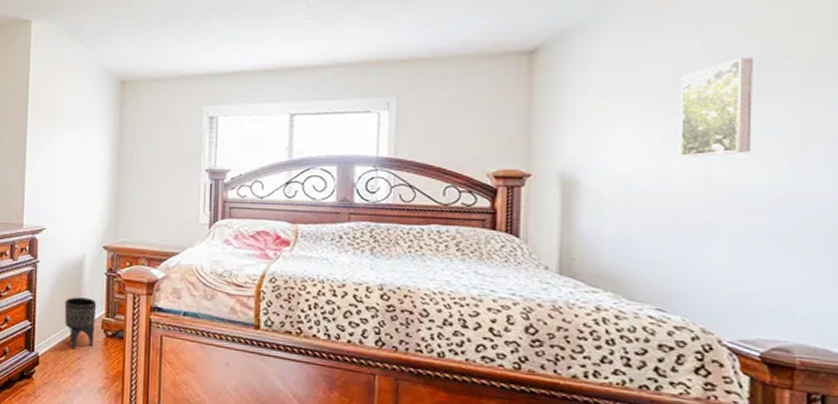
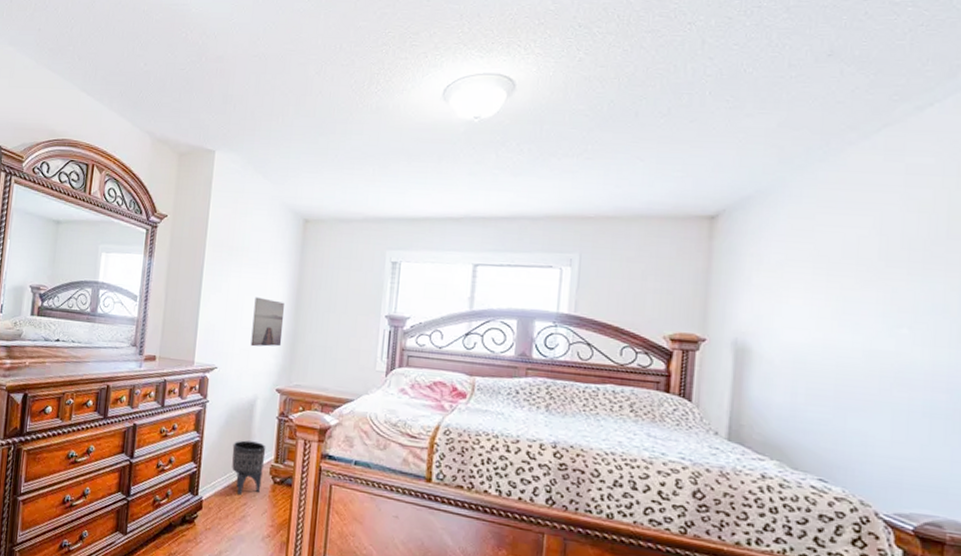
wall art: none [76,159,107,207] -> present [250,297,285,347]
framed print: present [679,57,753,158] -> none [847,236,920,332]

